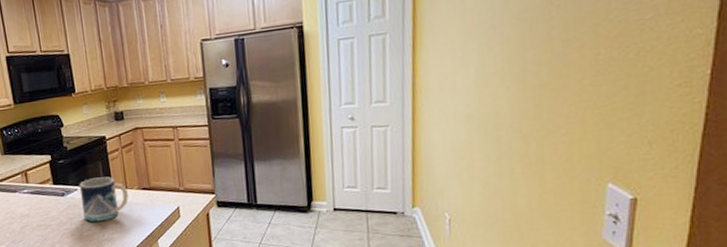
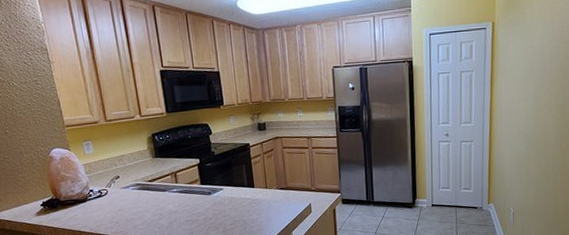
mug: present [79,177,129,222] -> none [224,178,268,218]

